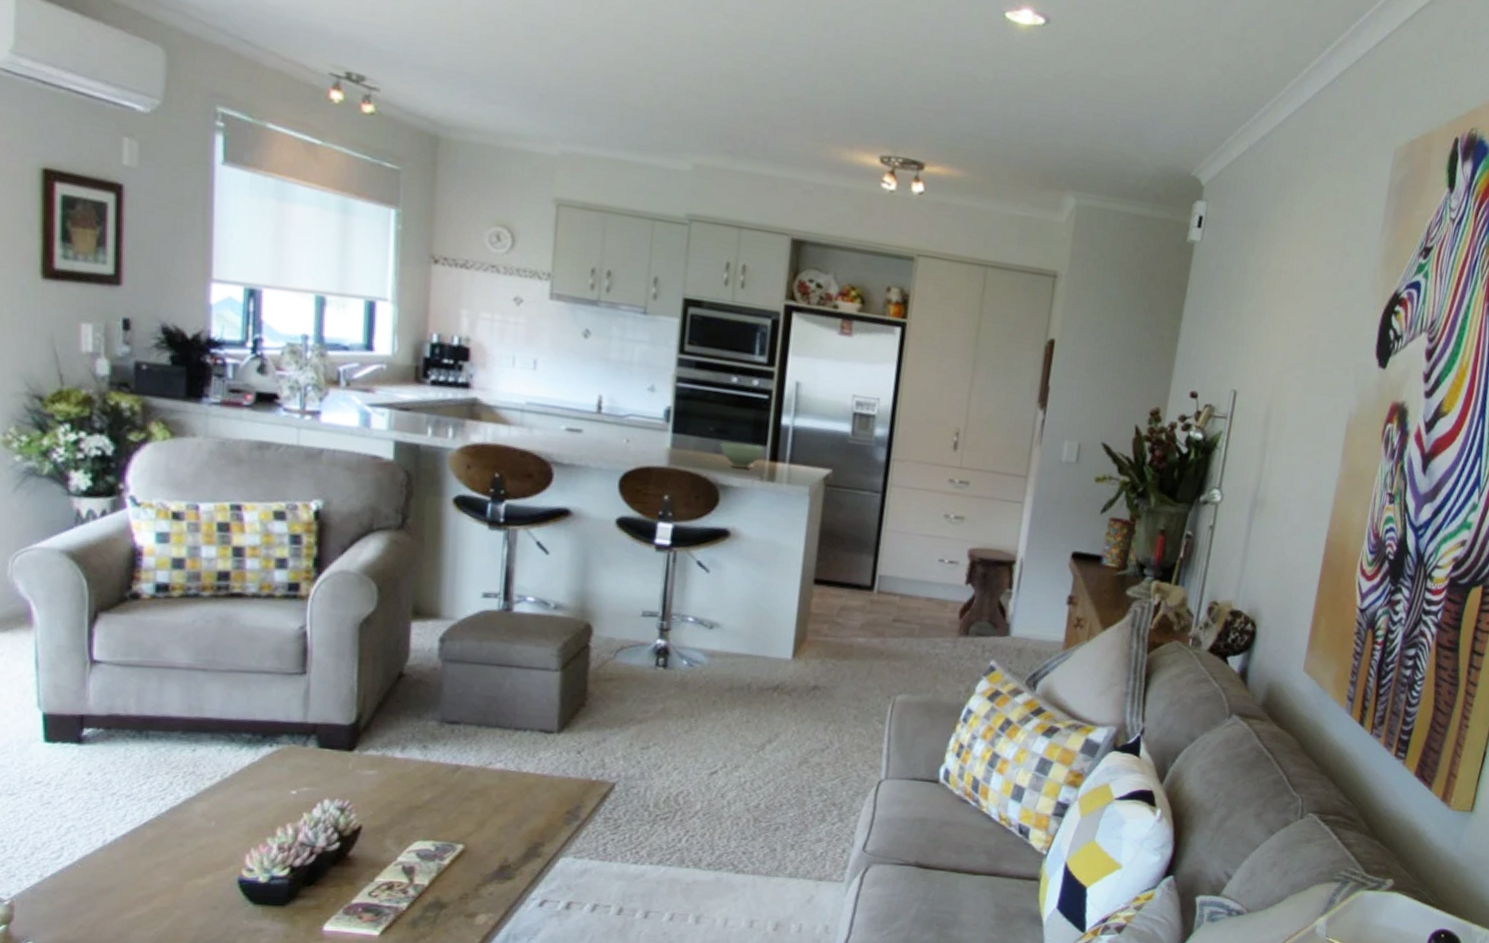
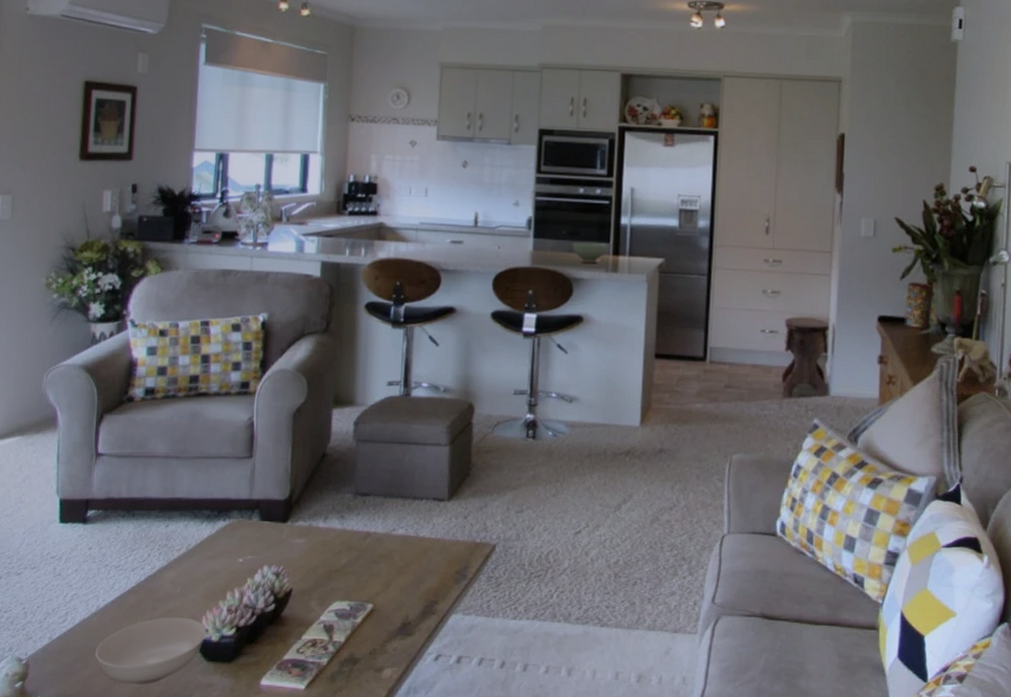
bowl: none [104,854,252,929] -> present [95,617,207,685]

